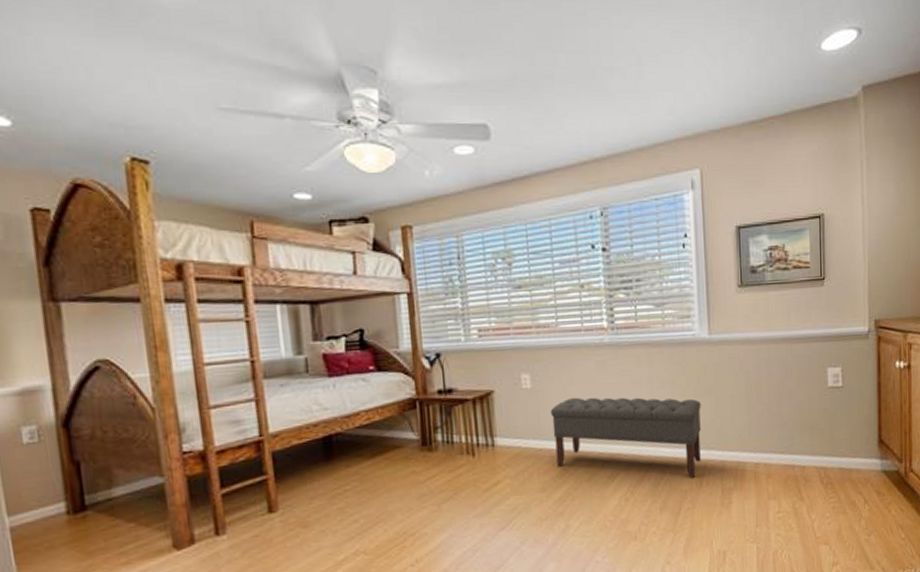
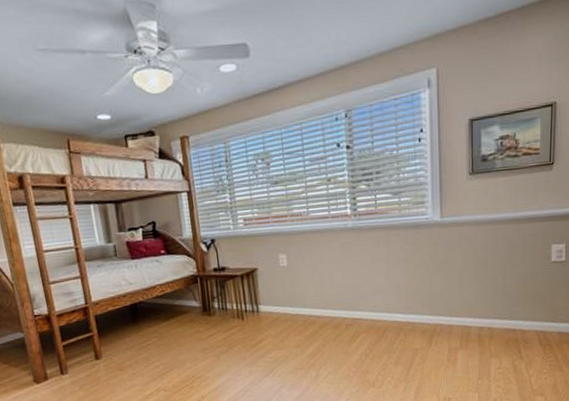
bench: present [550,397,701,478] -> none [303,272,432,339]

